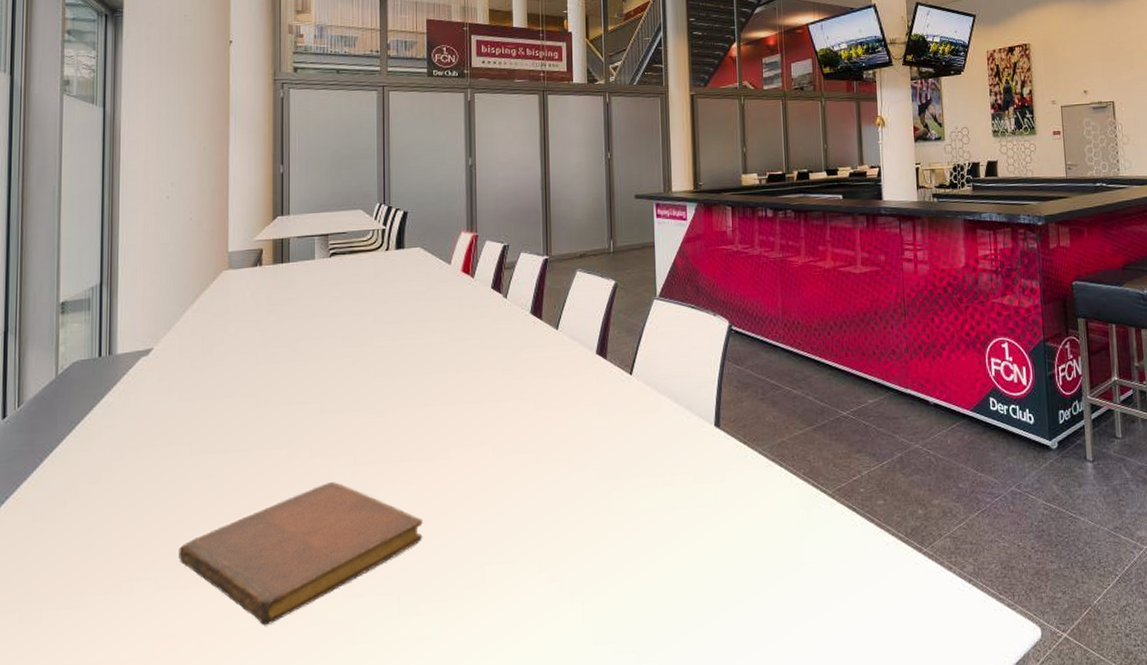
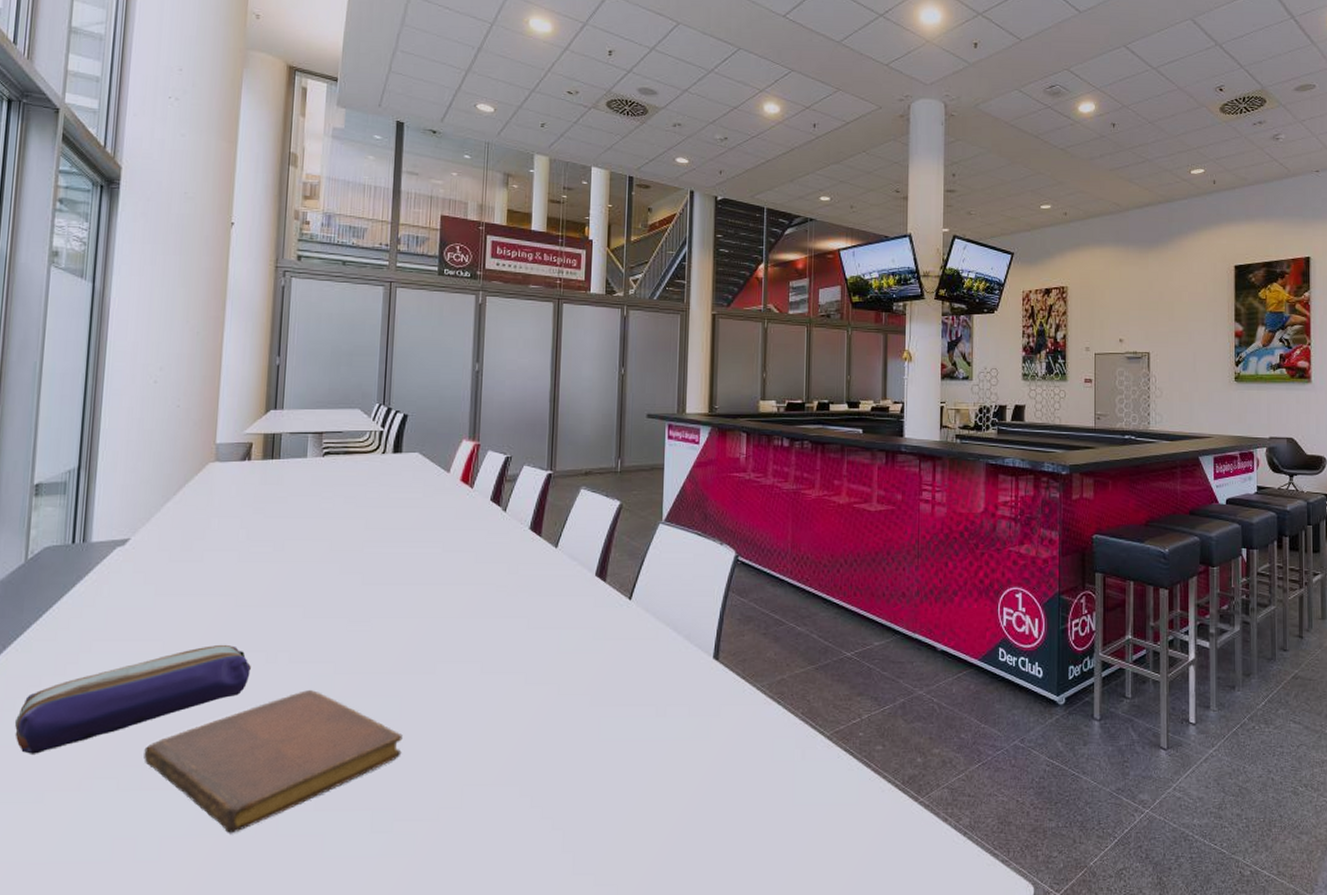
pencil case: none [55,443,274,561] -> present [14,644,251,754]

